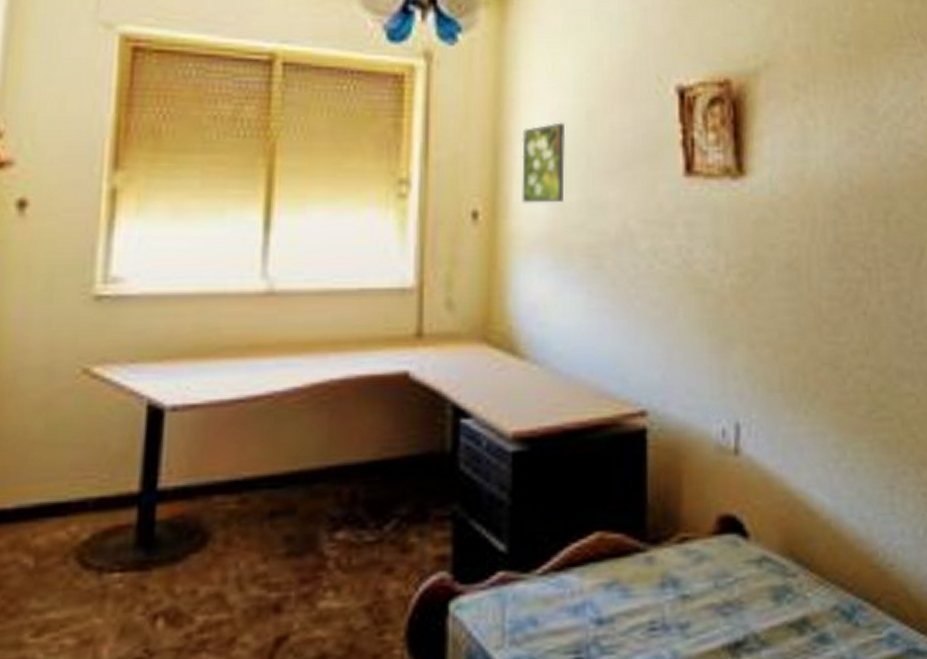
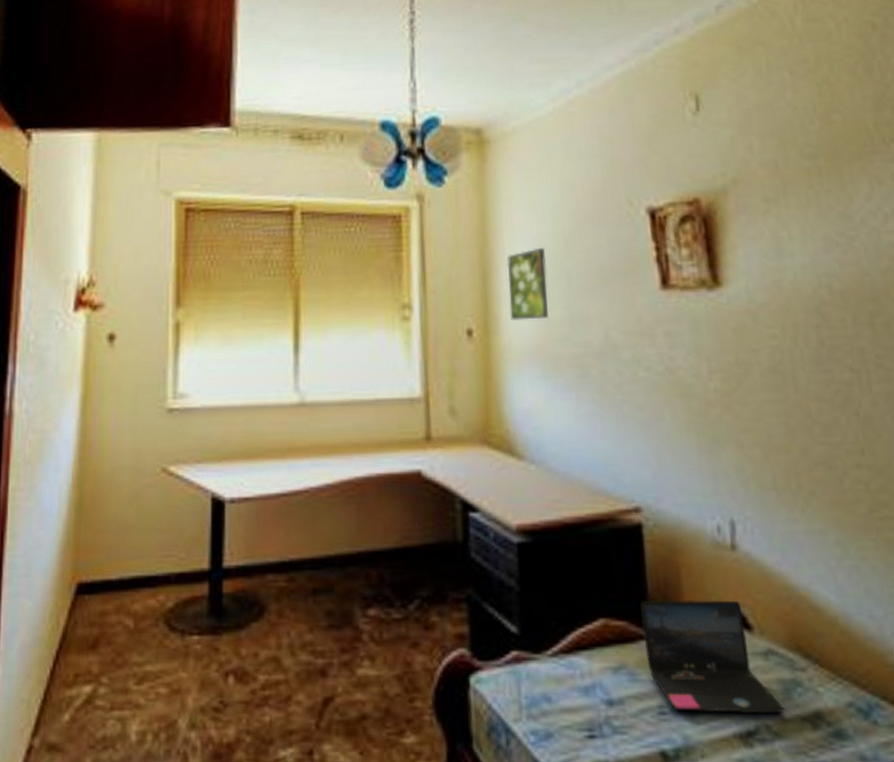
laptop: none [639,507,775,625] -> present [640,600,786,714]

